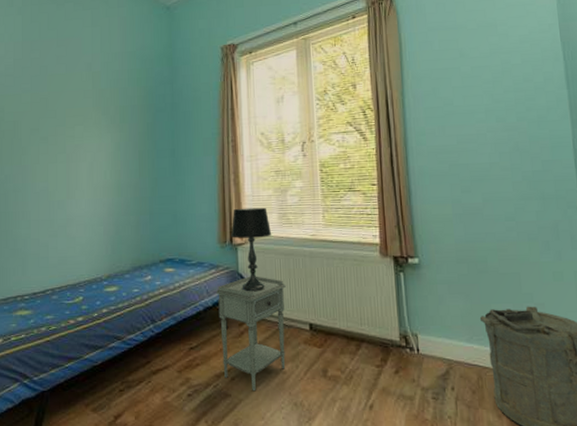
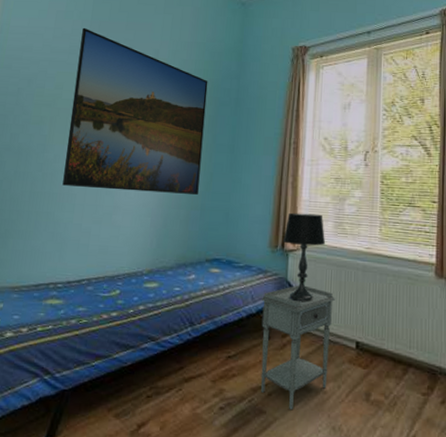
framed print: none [15,49,145,204] -> present [62,27,208,195]

